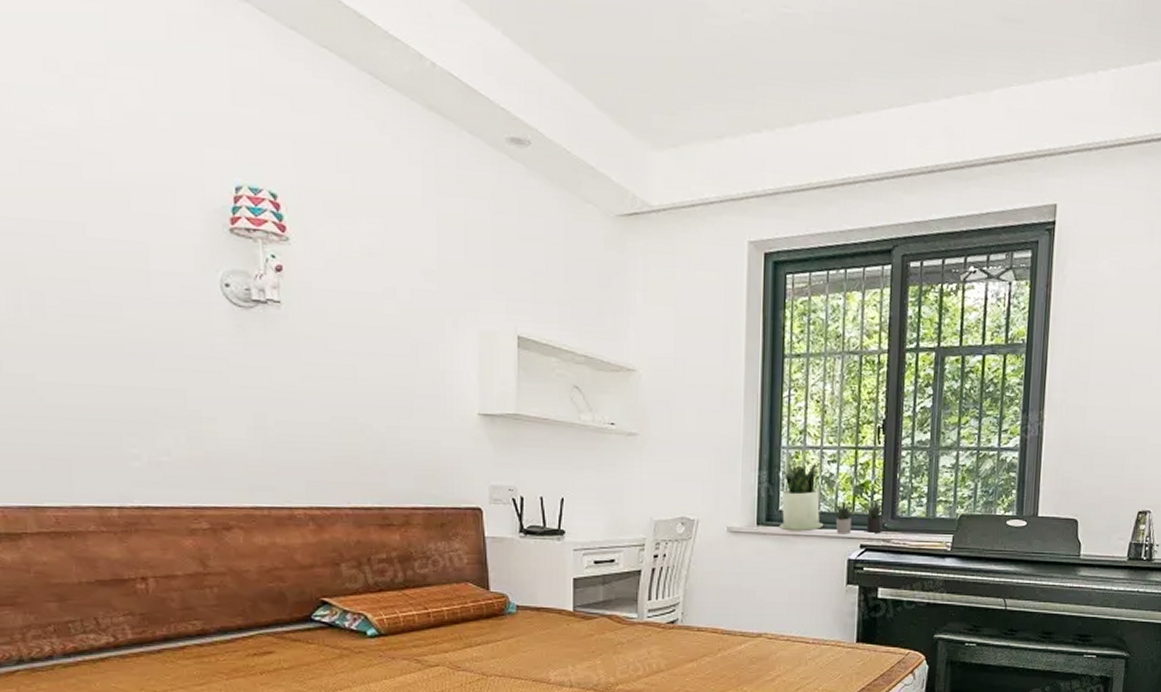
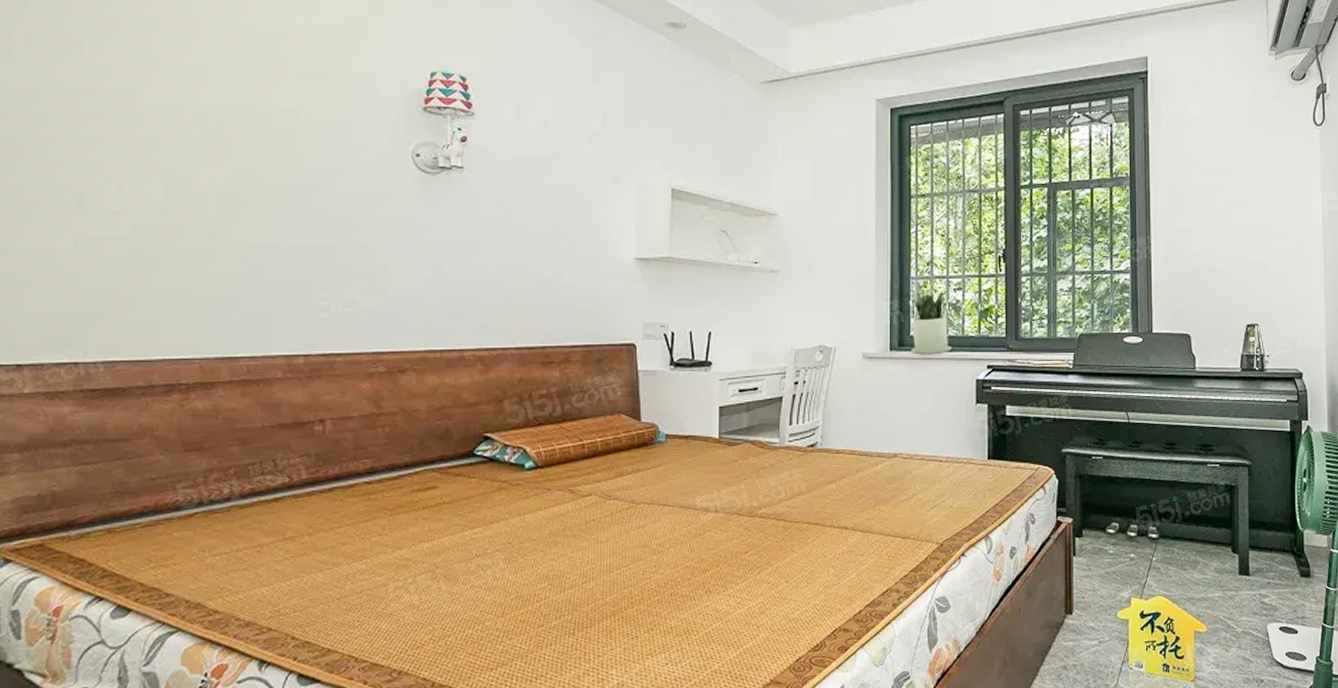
succulent plant: present [828,499,889,535] -> none [956,324,1012,356]

